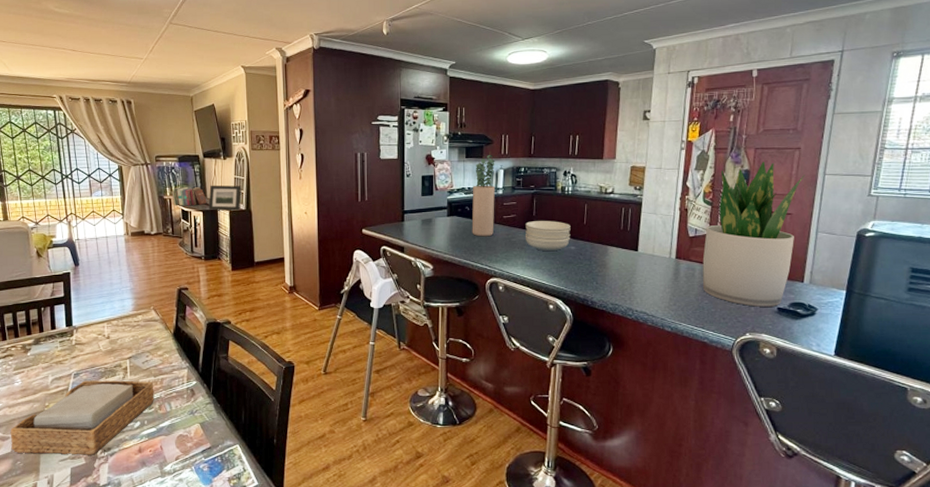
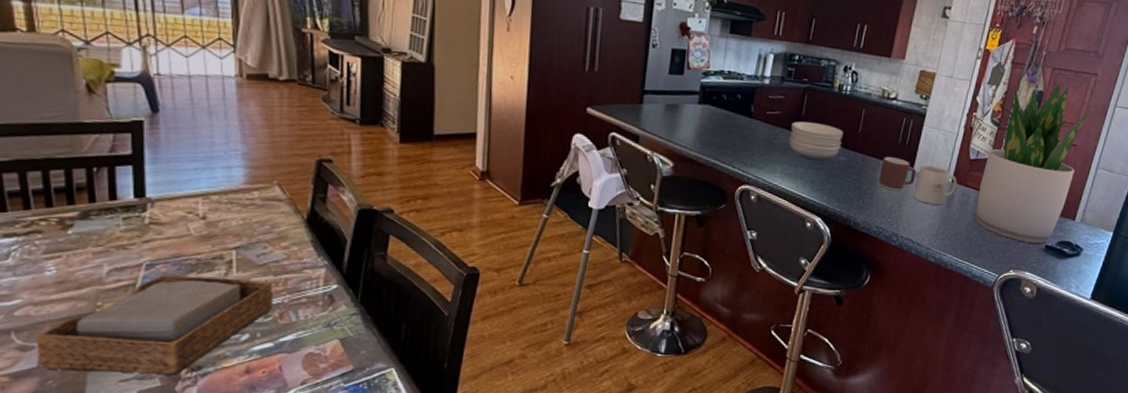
books: present [171,186,207,206] -> none [314,18,369,49]
picture frame: present [208,185,241,211] -> none [370,21,421,63]
vase: present [471,151,496,237] -> none [726,28,765,135]
mug: none [608,242,642,271] -> present [878,157,917,191]
mug: none [642,246,681,280] -> present [914,165,958,205]

